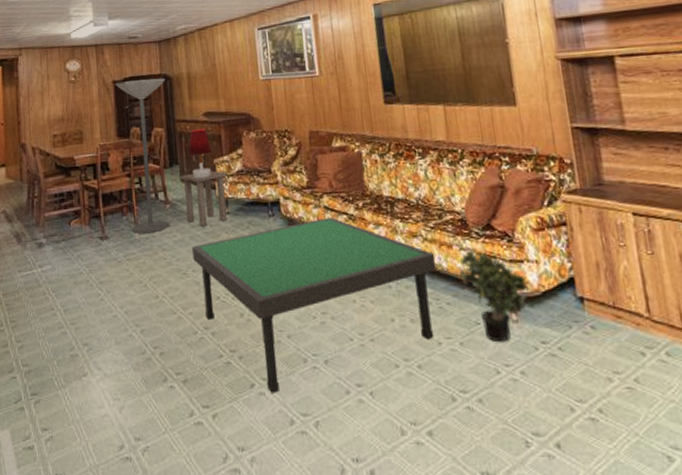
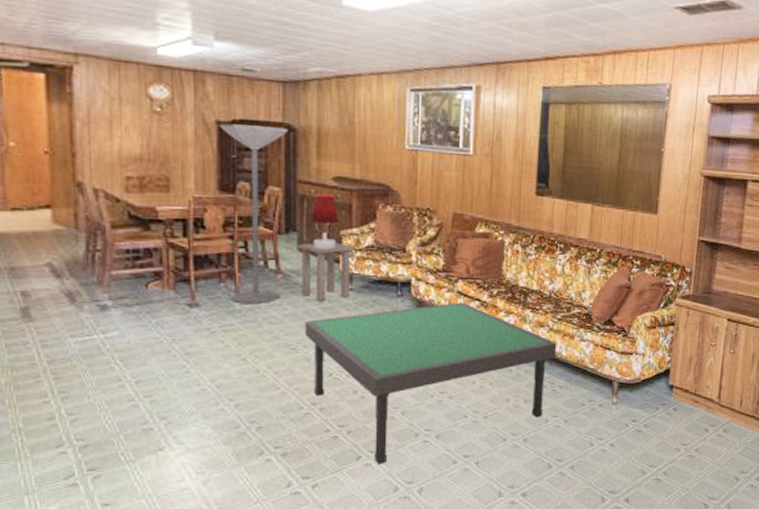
potted plant: present [458,249,532,343] -> none [574,341,634,421]

